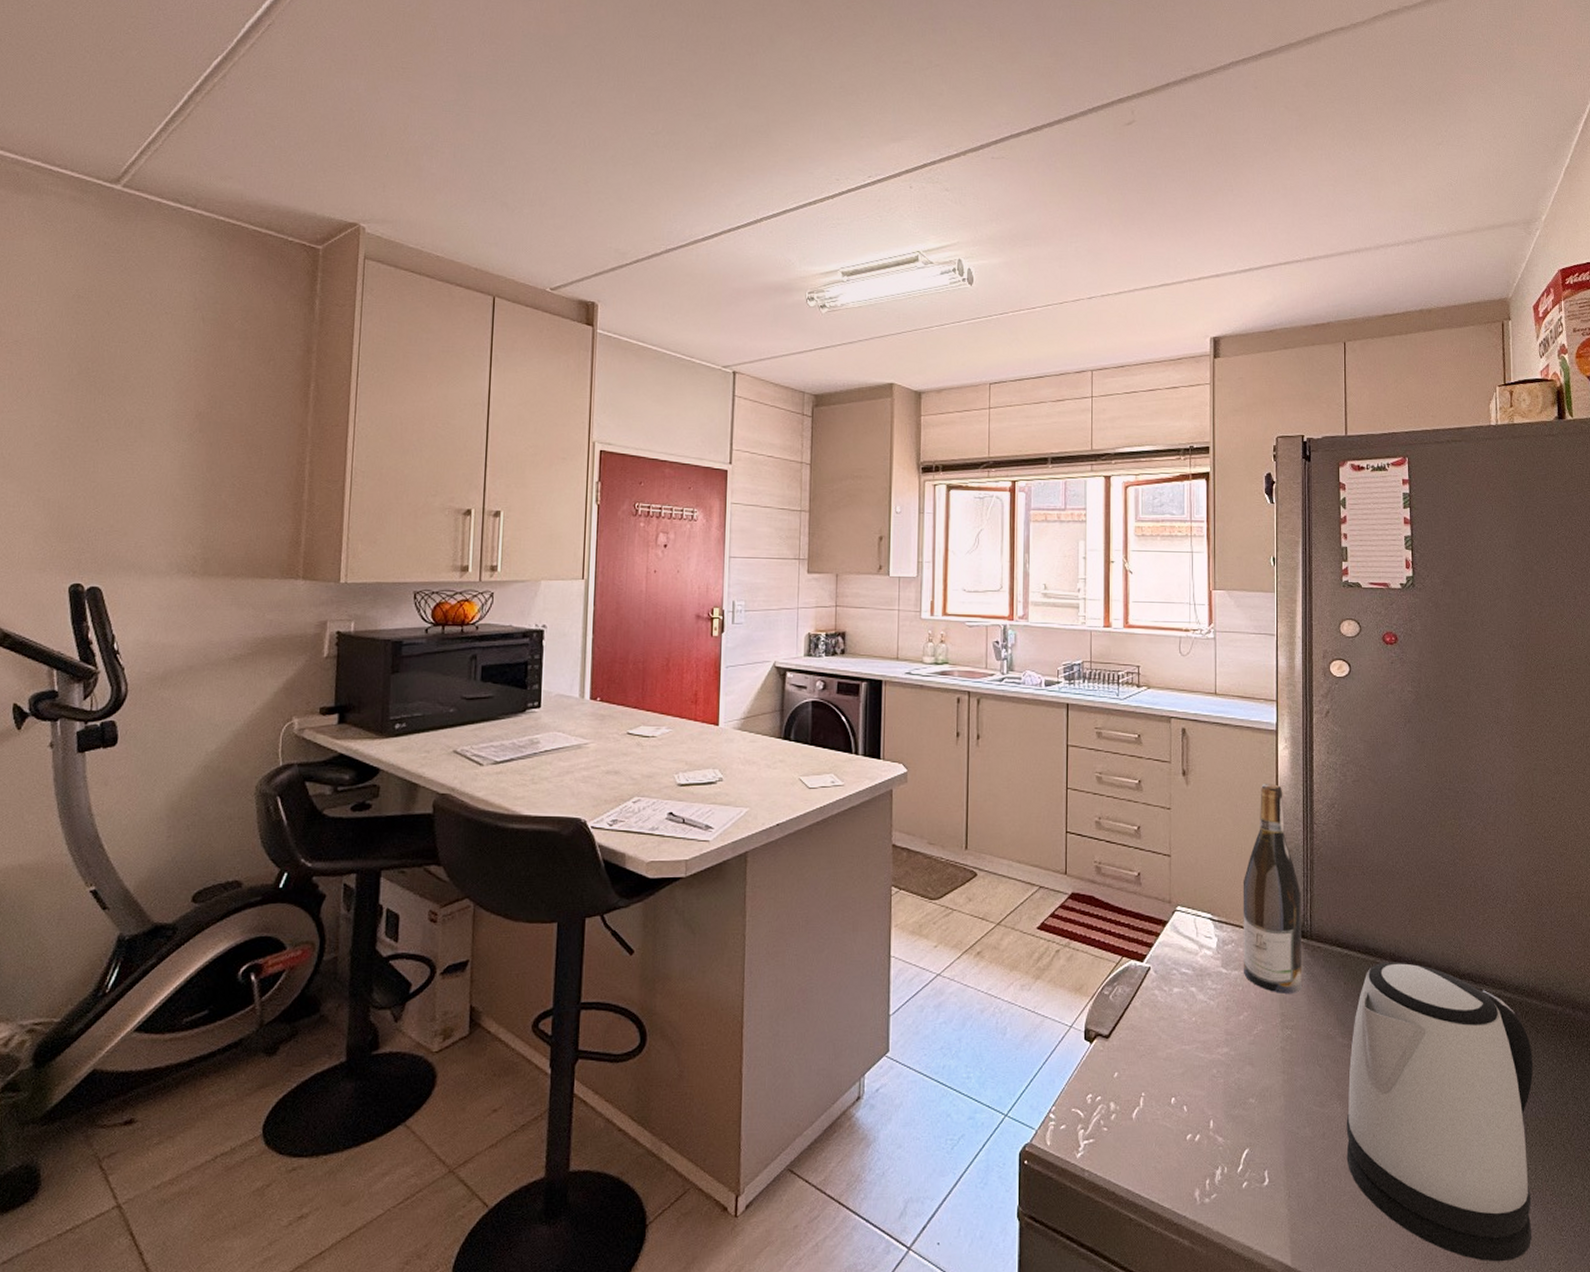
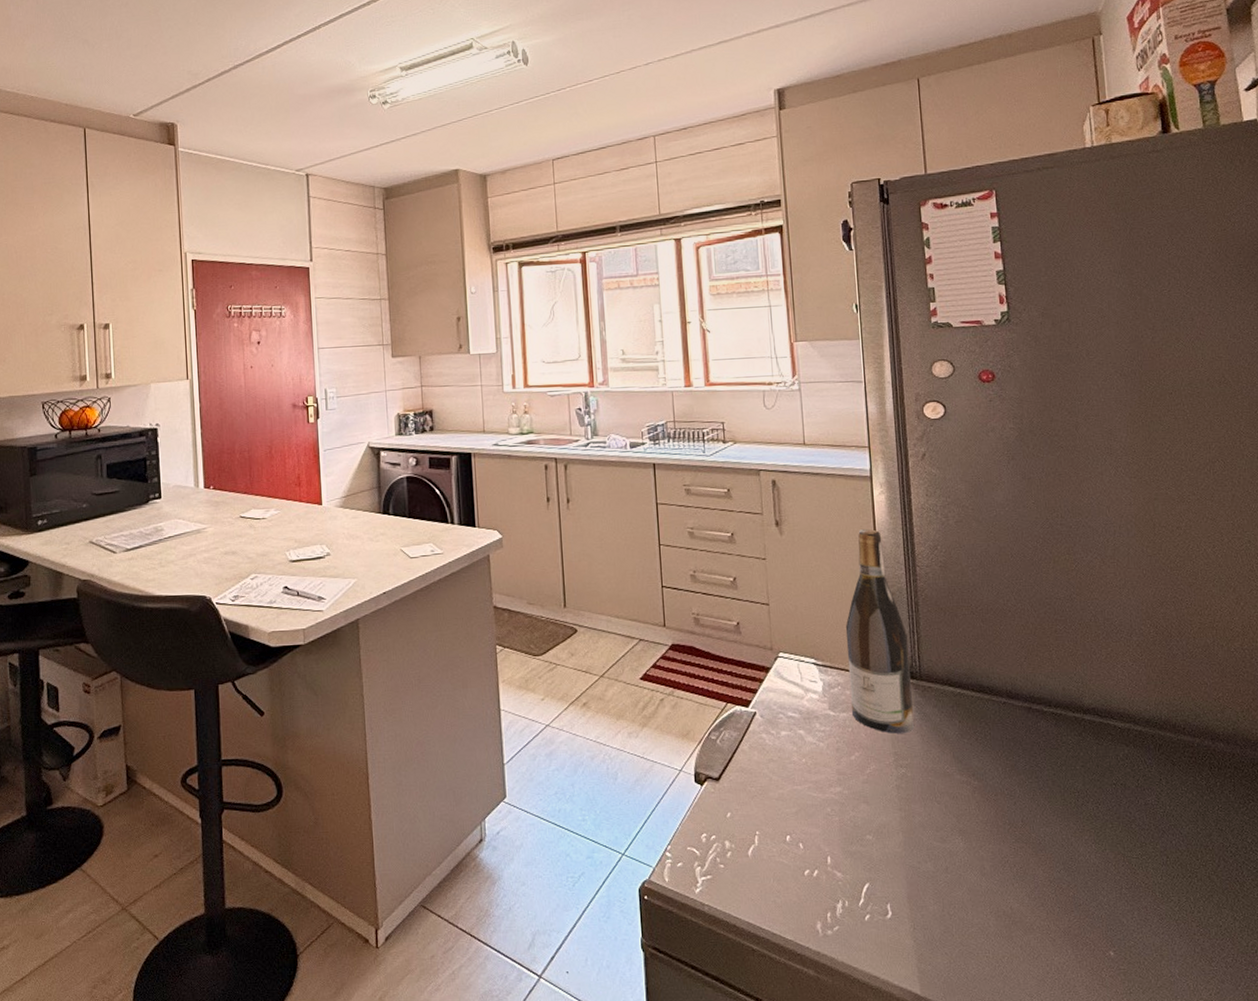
kettle: present [1346,962,1533,1262] -> none [969,699,1179,992]

